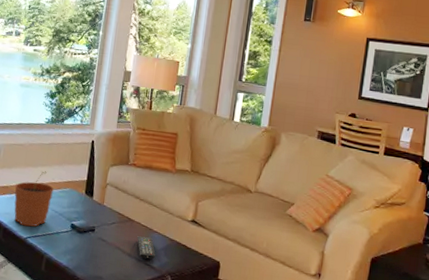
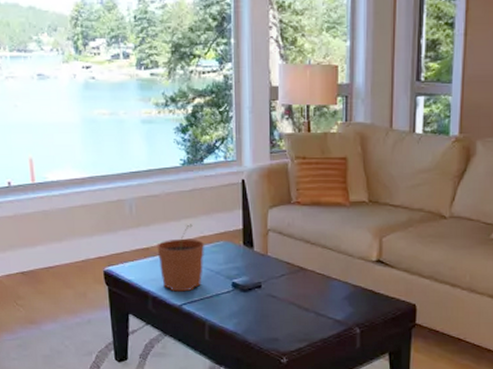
remote control: present [137,236,155,260] -> none [314,287,338,311]

